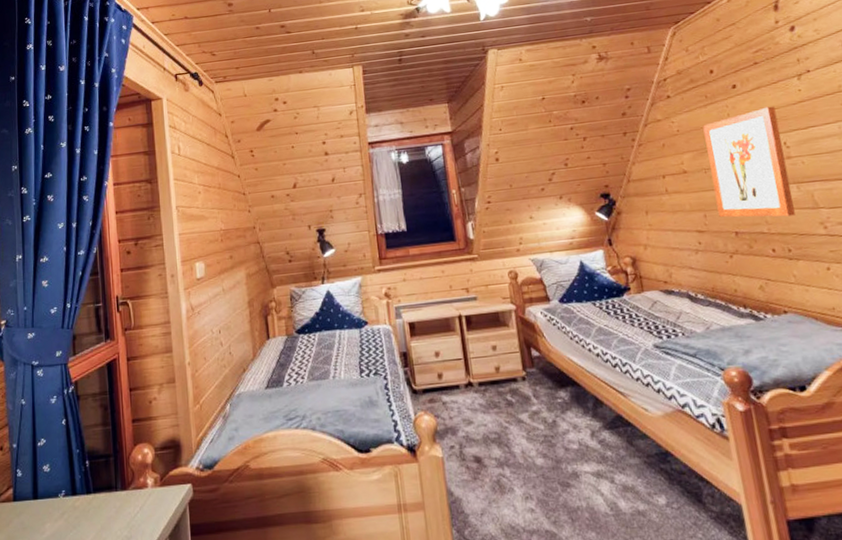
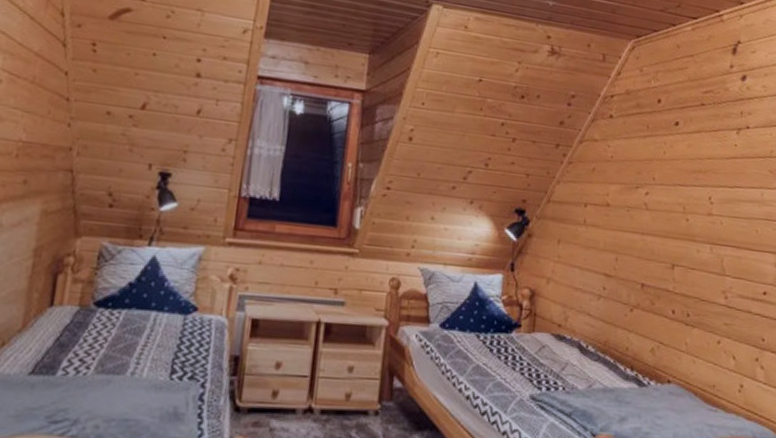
wall art: present [703,106,795,218] -> none [630,154,709,278]

